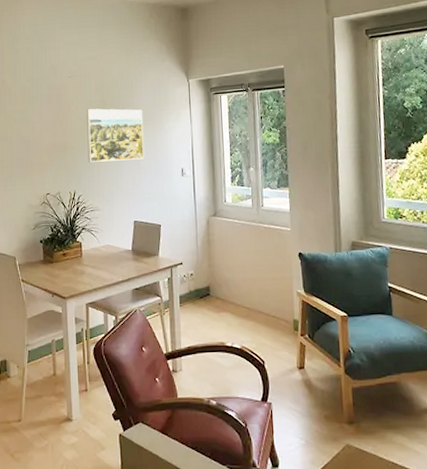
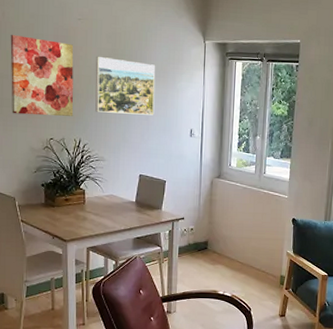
wall art: none [9,99,68,174] -> present [10,35,74,116]

